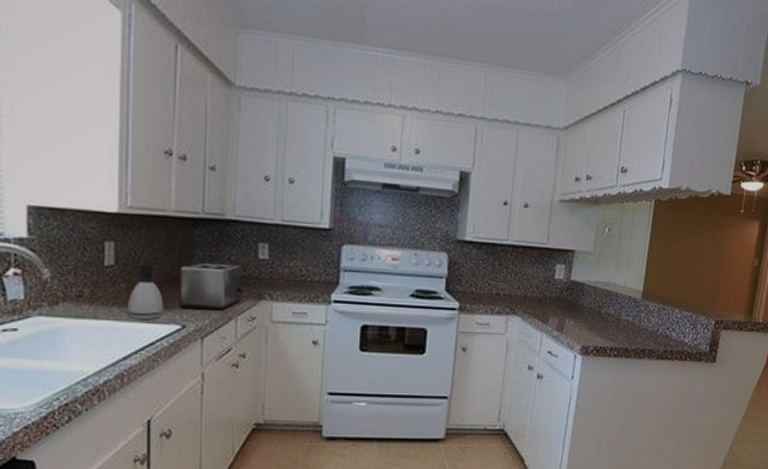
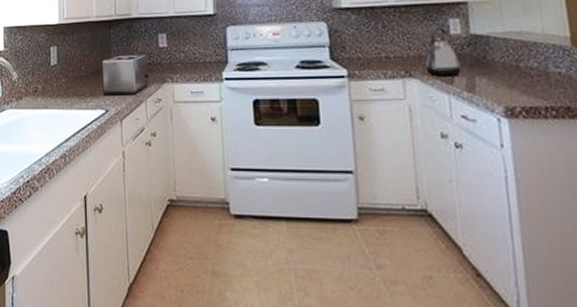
soap dispenser: present [127,264,163,322] -> none [66,61,92,109]
kettle: none [528,269,558,317] -> present [424,26,463,77]

